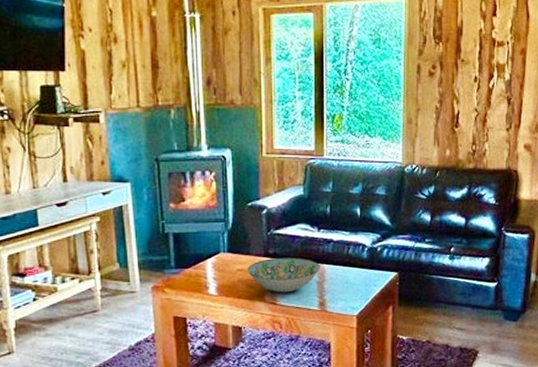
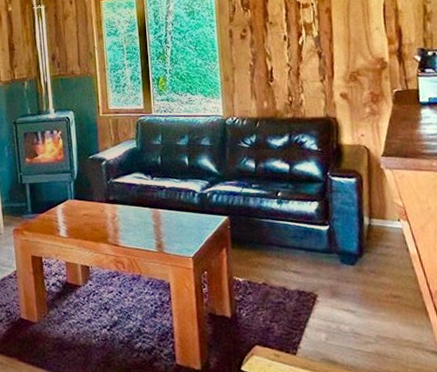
decorative bowl: present [247,256,320,293] -> none [91,202,156,236]

